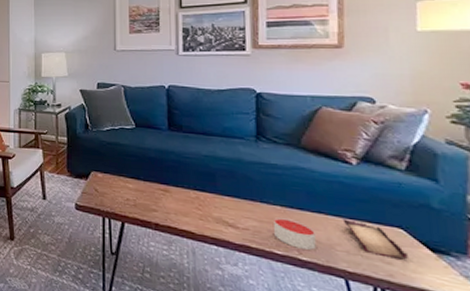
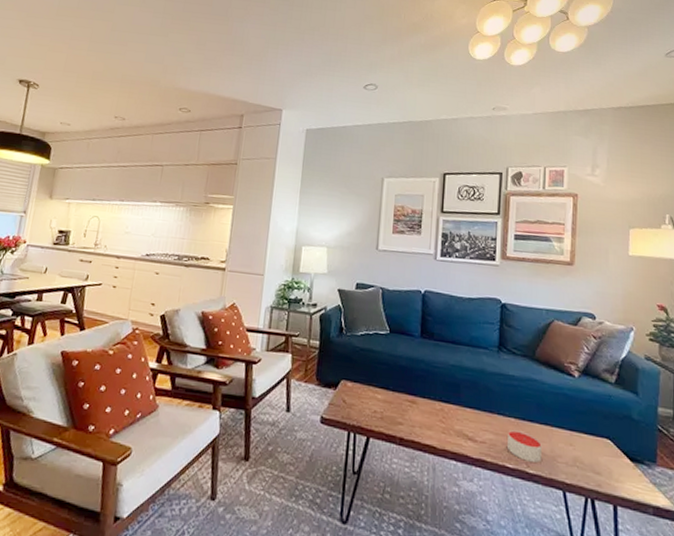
book: present [342,219,408,260] -> none [564,430,613,470]

